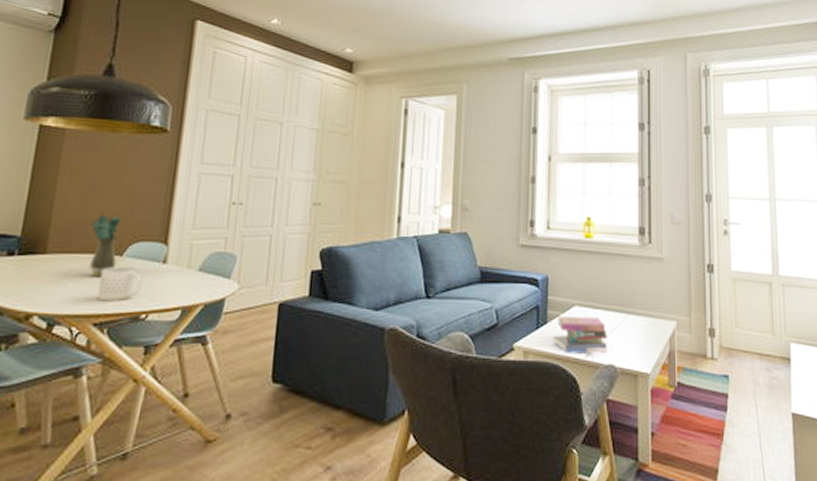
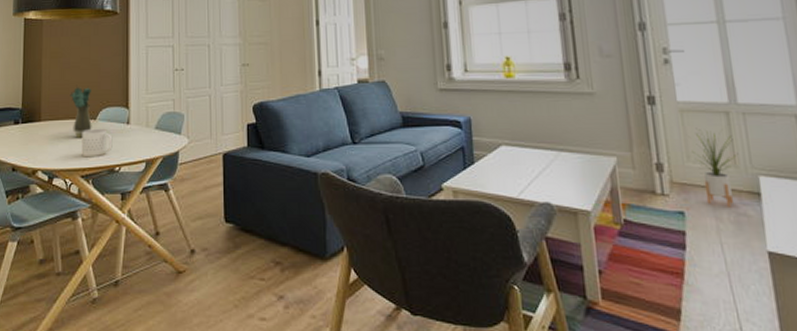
books: present [553,316,607,354] -> none [481,156,541,192]
house plant: none [739,298,776,372] -> present [691,129,739,207]

